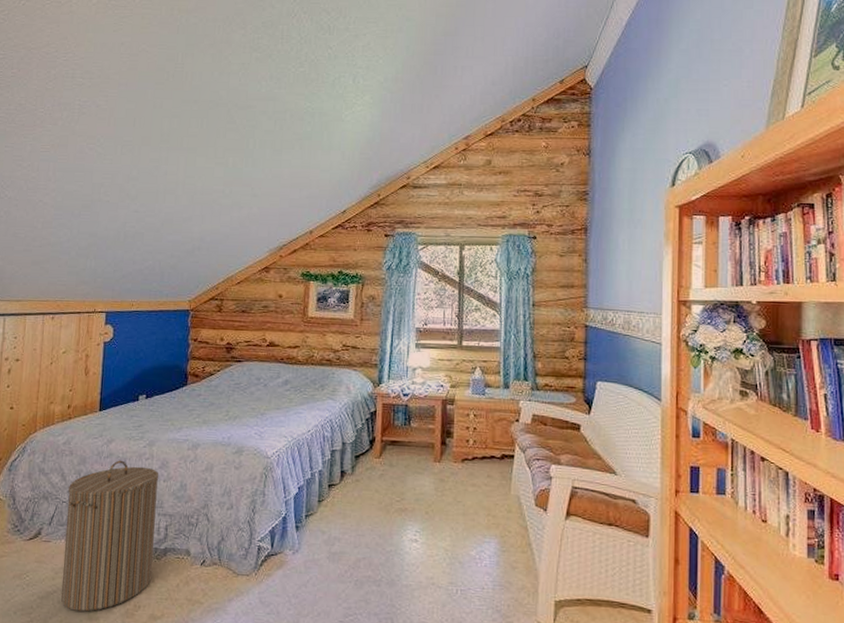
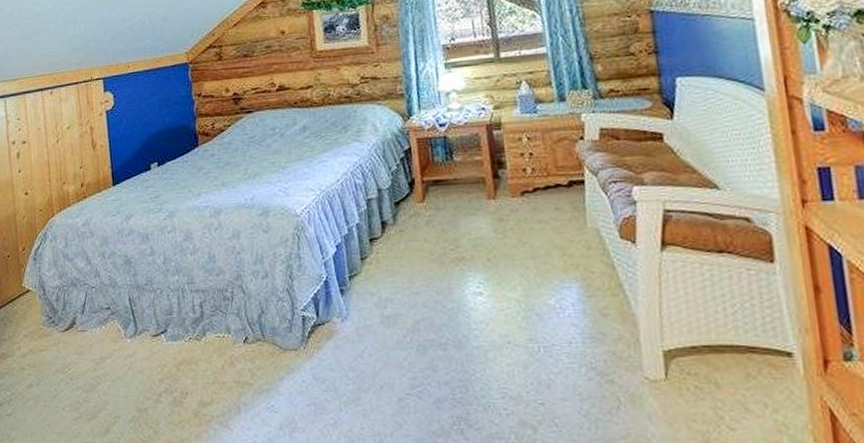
laundry hamper: present [61,460,159,612] -> none [95,236,195,403]

